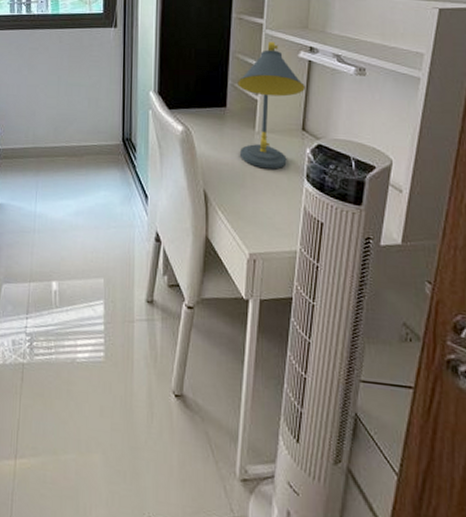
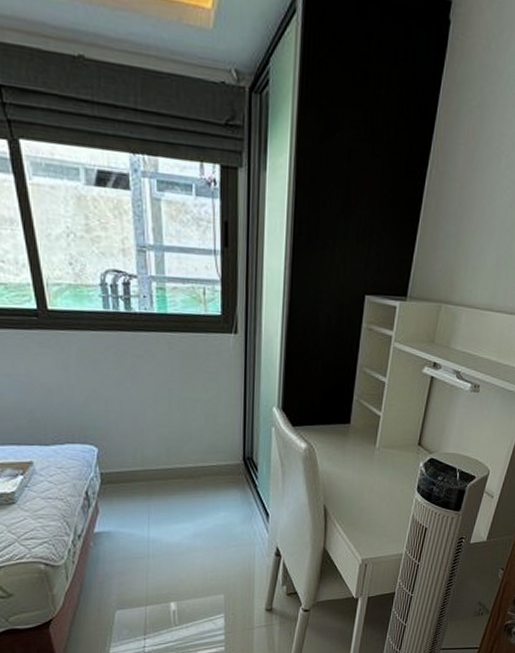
desk lamp: present [238,41,305,169] -> none [360,355,425,483]

